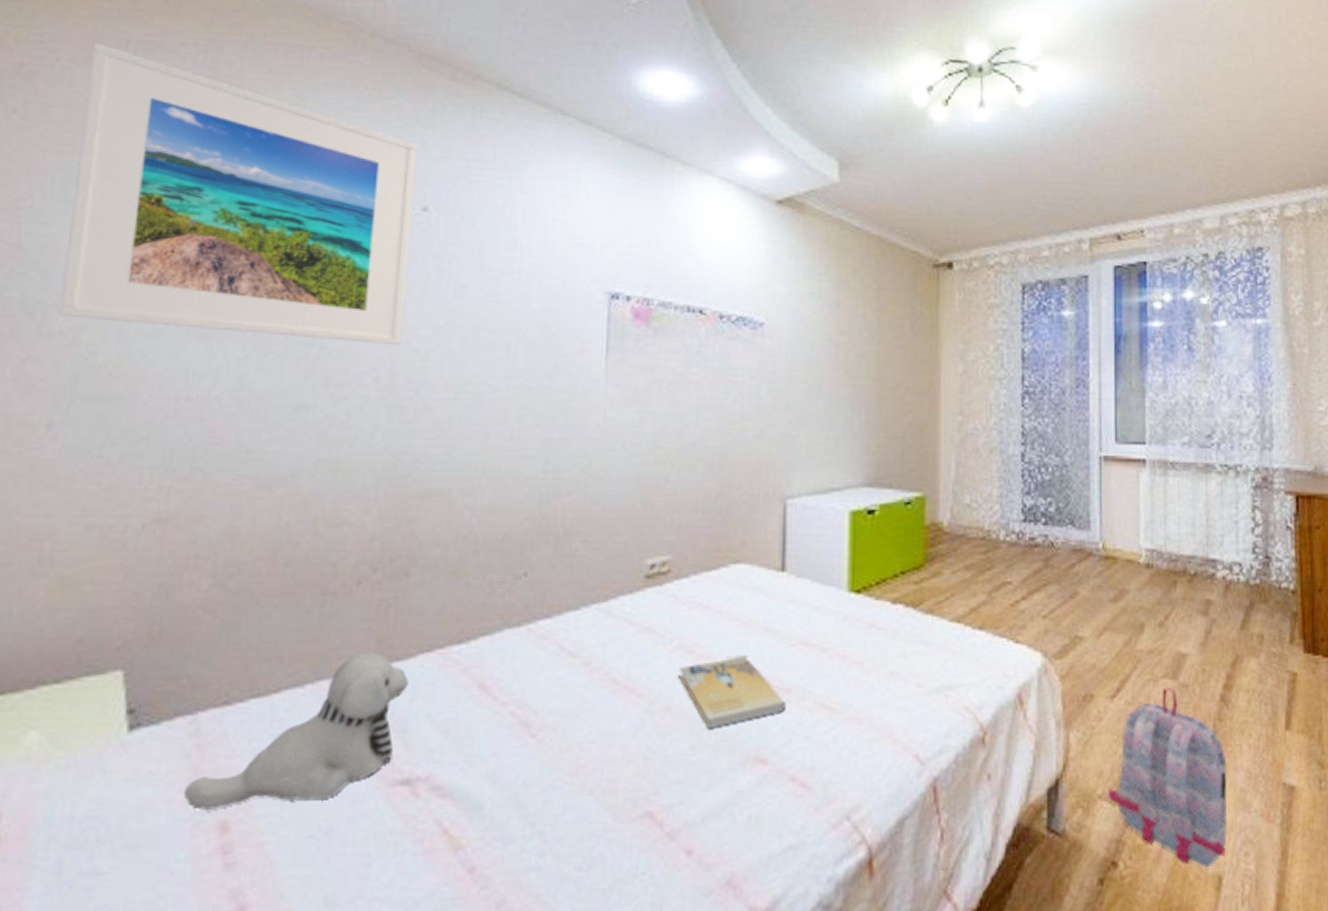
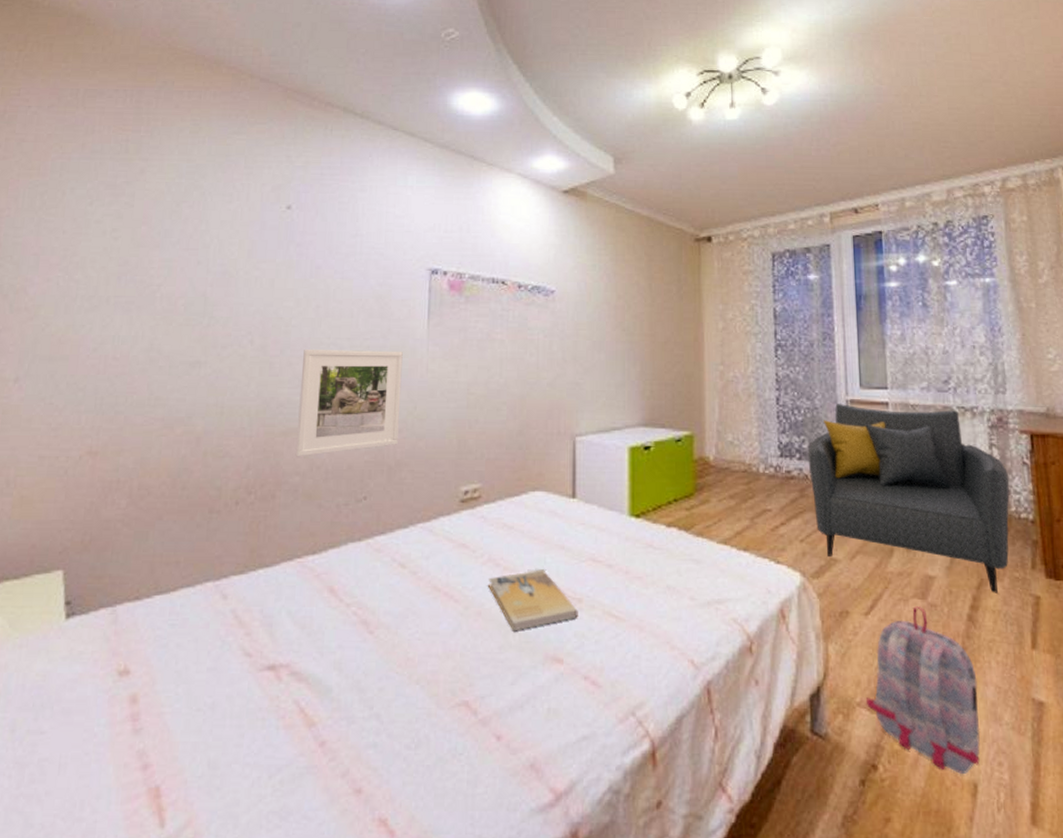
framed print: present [58,42,418,346] -> none [24,93,284,315]
plush toy: present [183,652,409,810] -> none [104,559,274,684]
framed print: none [435,391,574,525] -> present [295,350,403,457]
armchair: none [1054,461,1272,671] -> present [807,404,1010,593]

